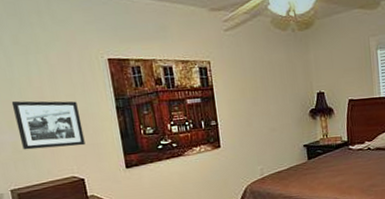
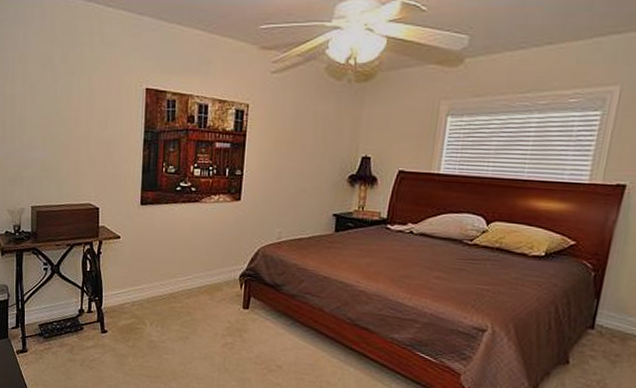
picture frame: present [11,100,85,150] -> none [49,120,108,174]

